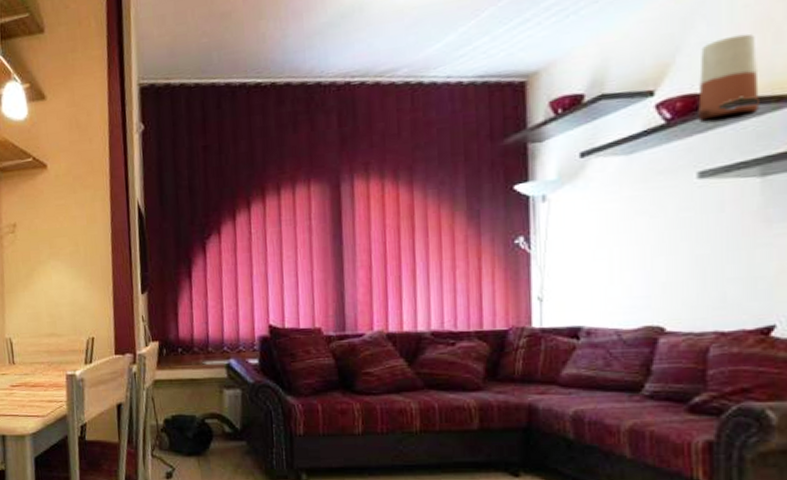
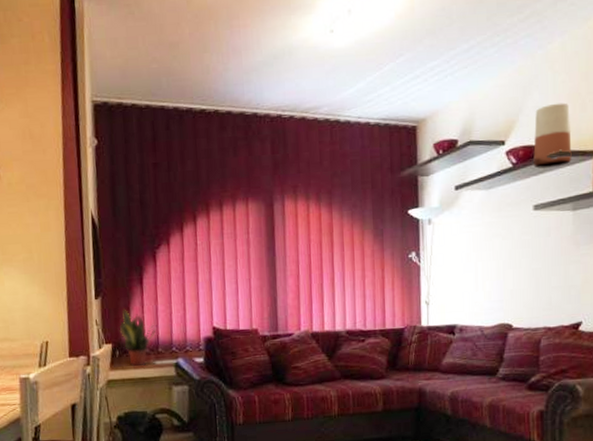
potted plant: none [166,304,205,367] -> present [119,309,156,367]

